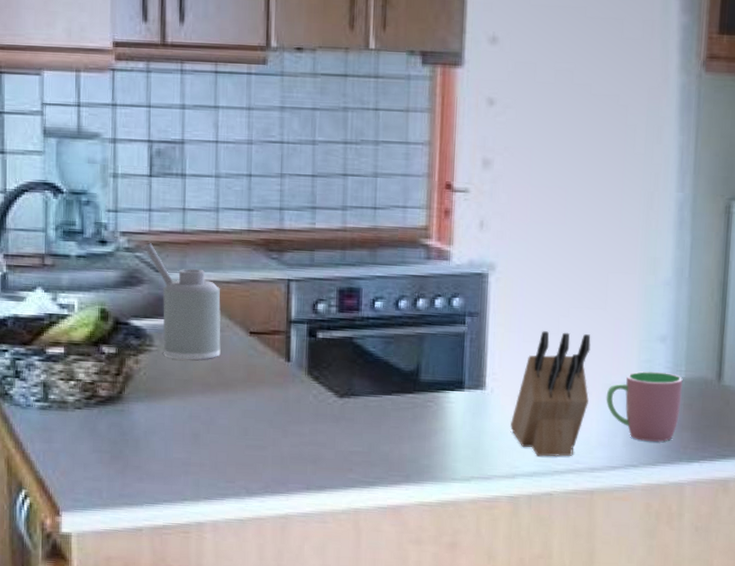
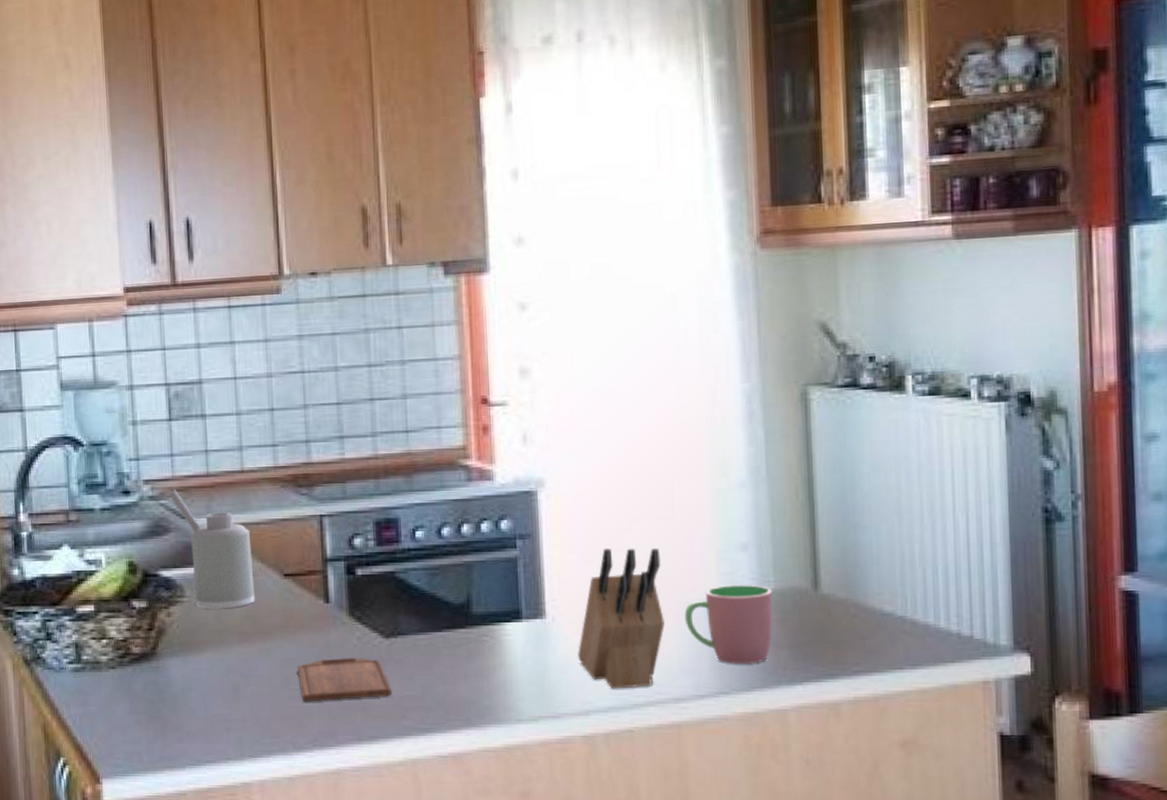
cutting board: none [255,412,341,452] -> present [297,657,391,702]

